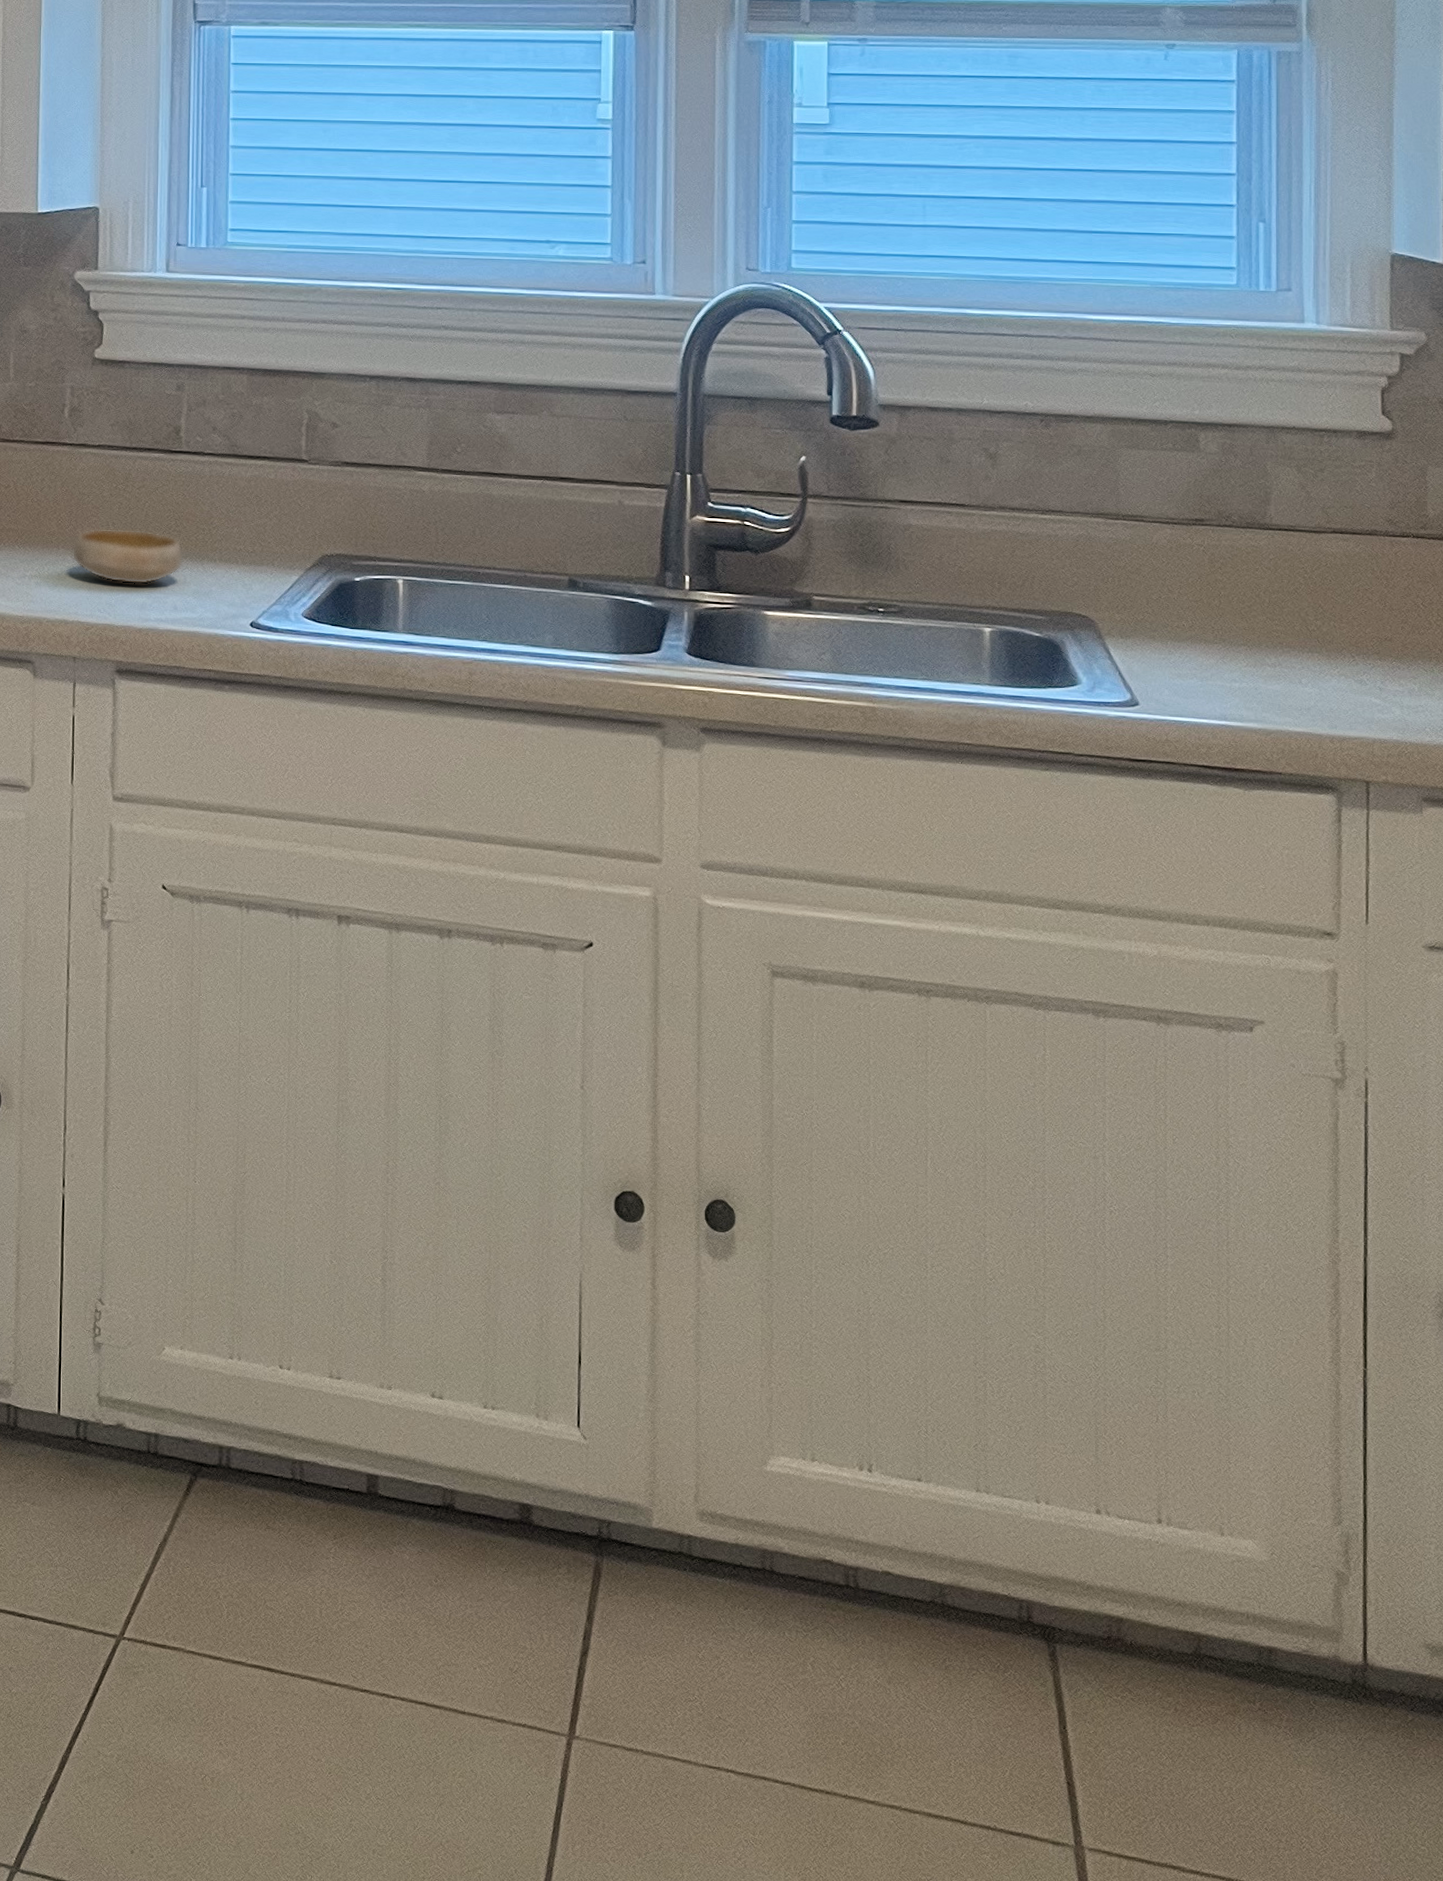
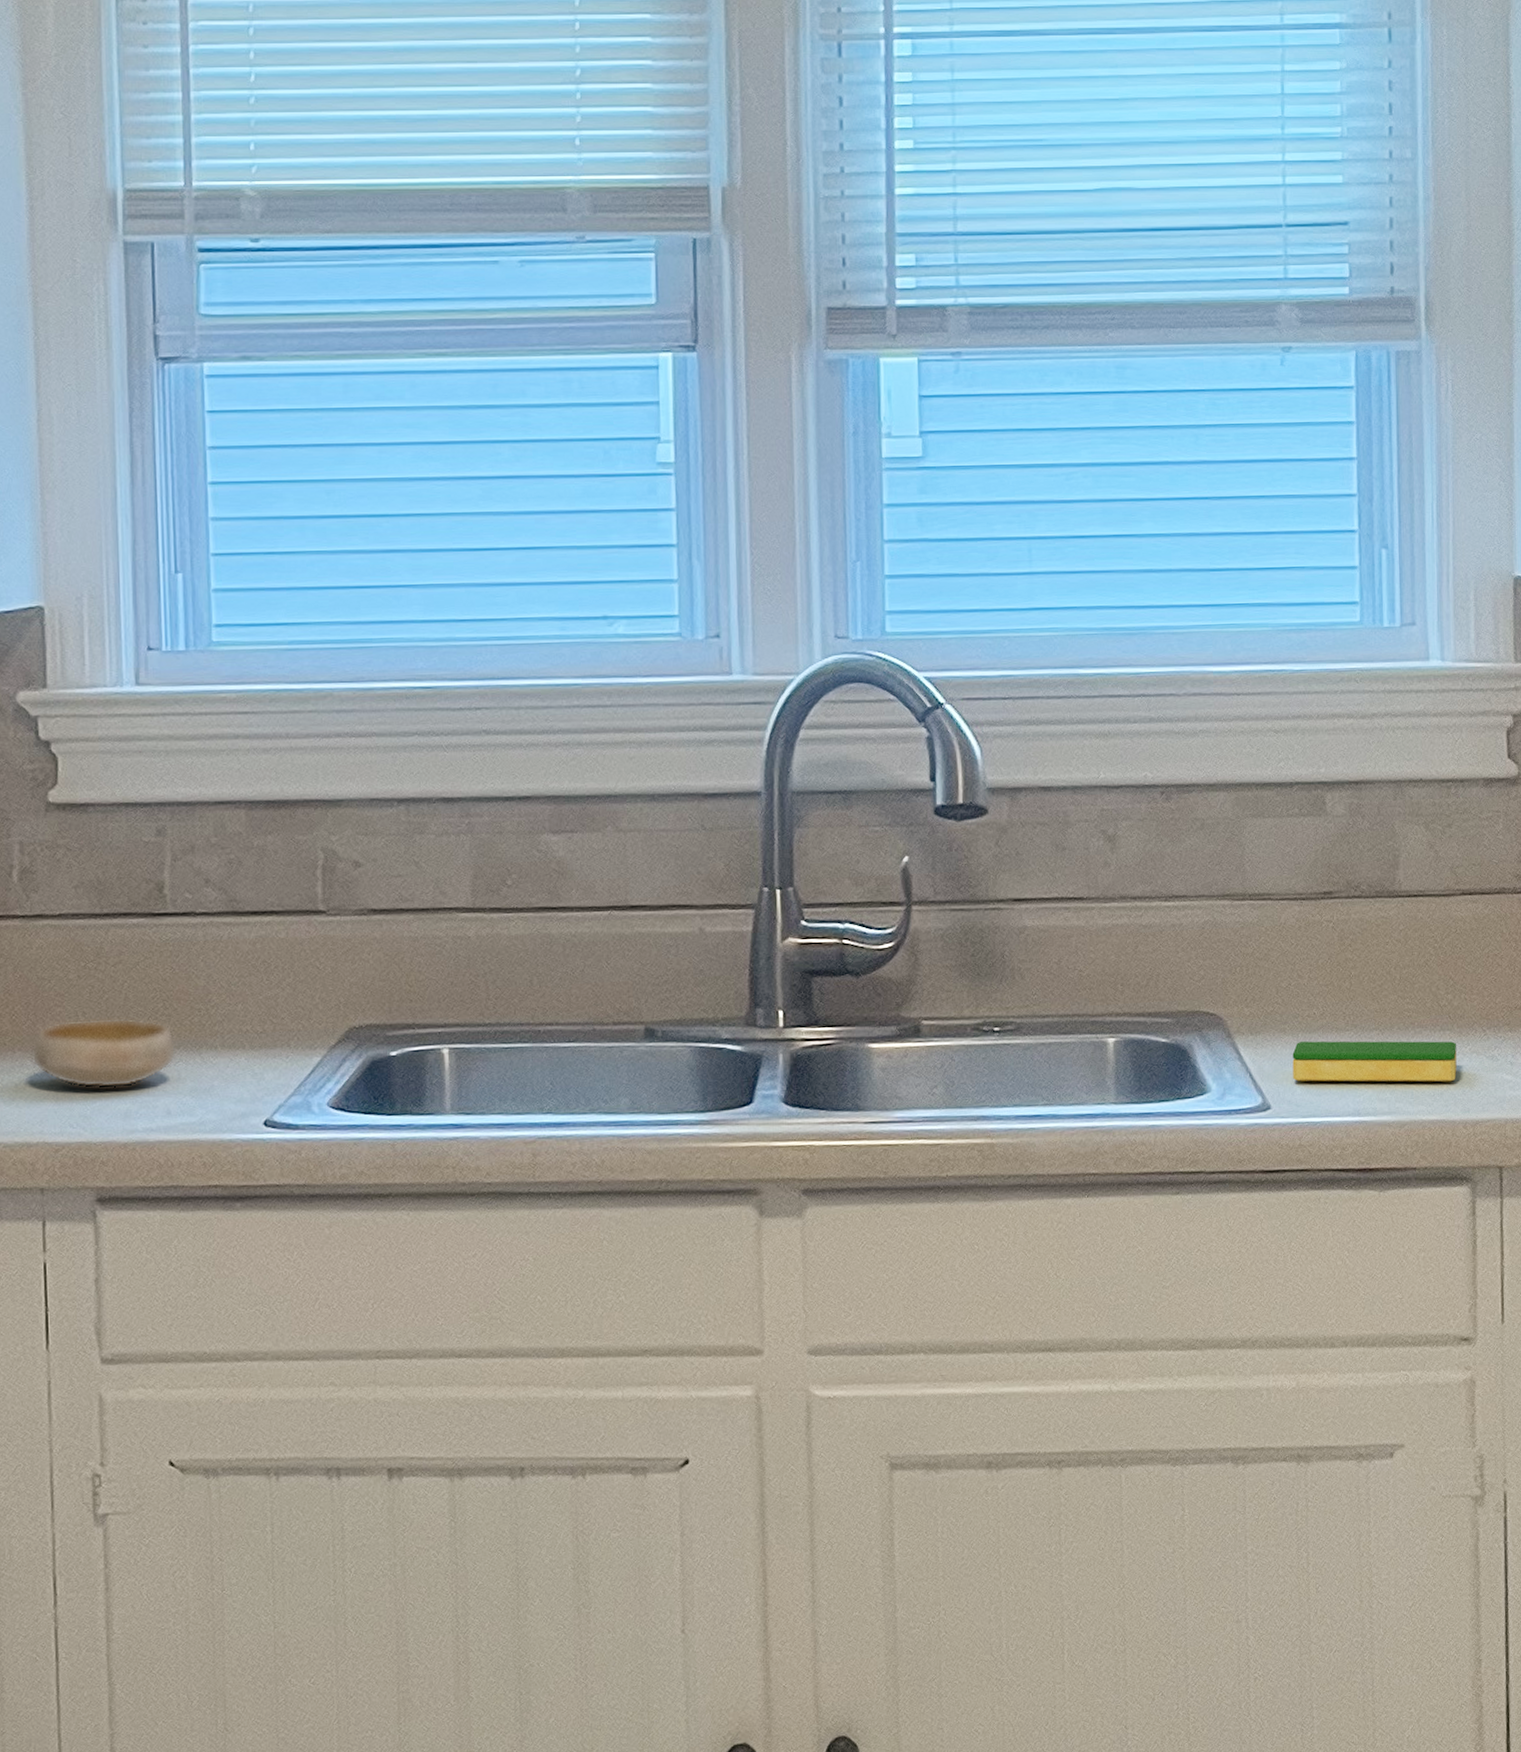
dish sponge: none [1161,648,1325,699] -> present [1292,1041,1457,1082]

